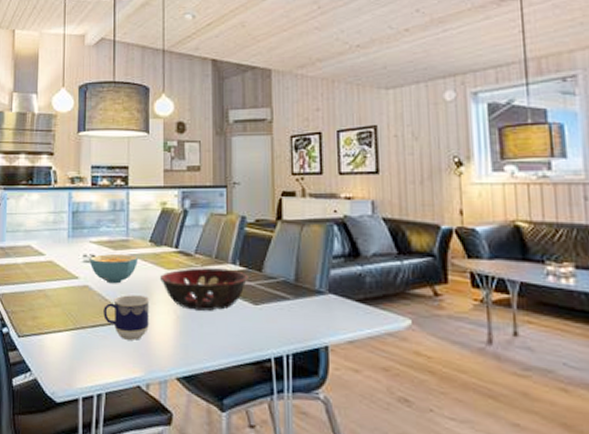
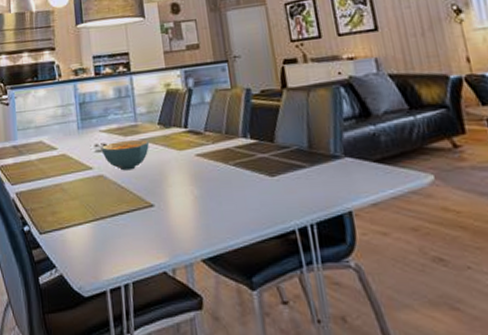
cup: present [103,295,150,340] -> none [120,179,168,226]
decorative bowl: present [160,267,249,311] -> none [173,143,262,189]

